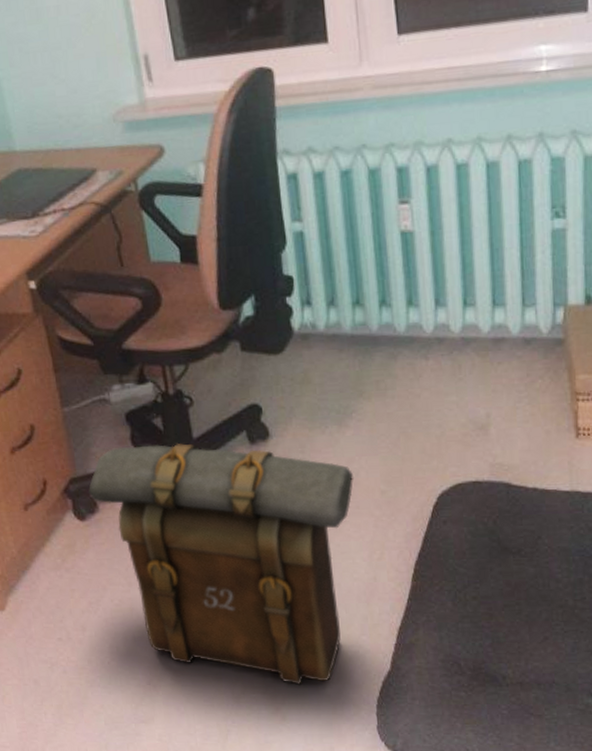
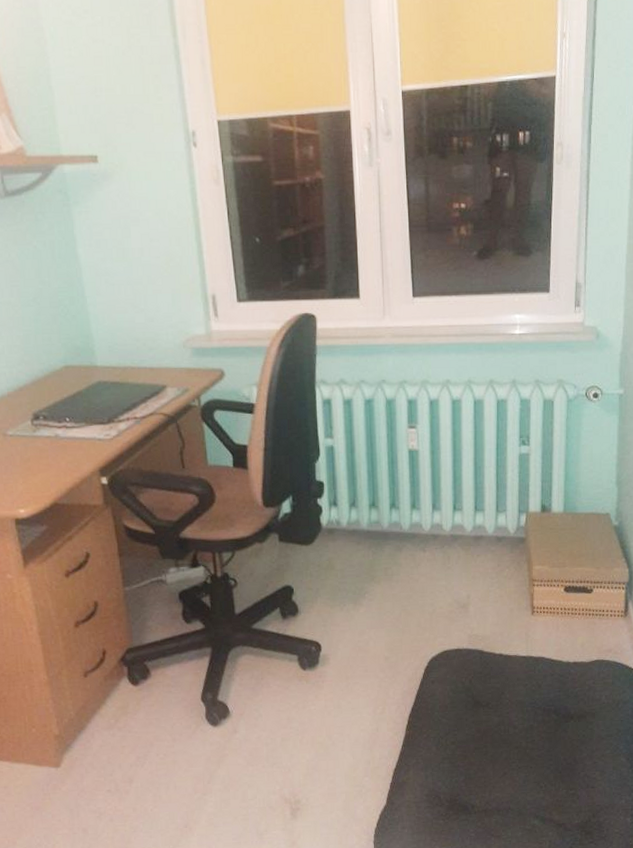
backpack: present [87,443,354,686] -> none [142,618,365,822]

